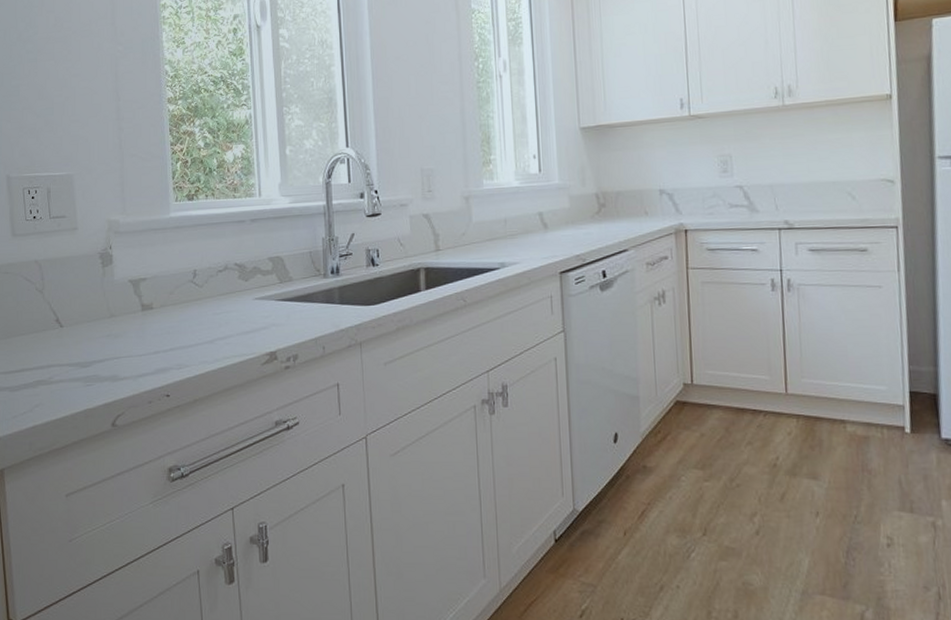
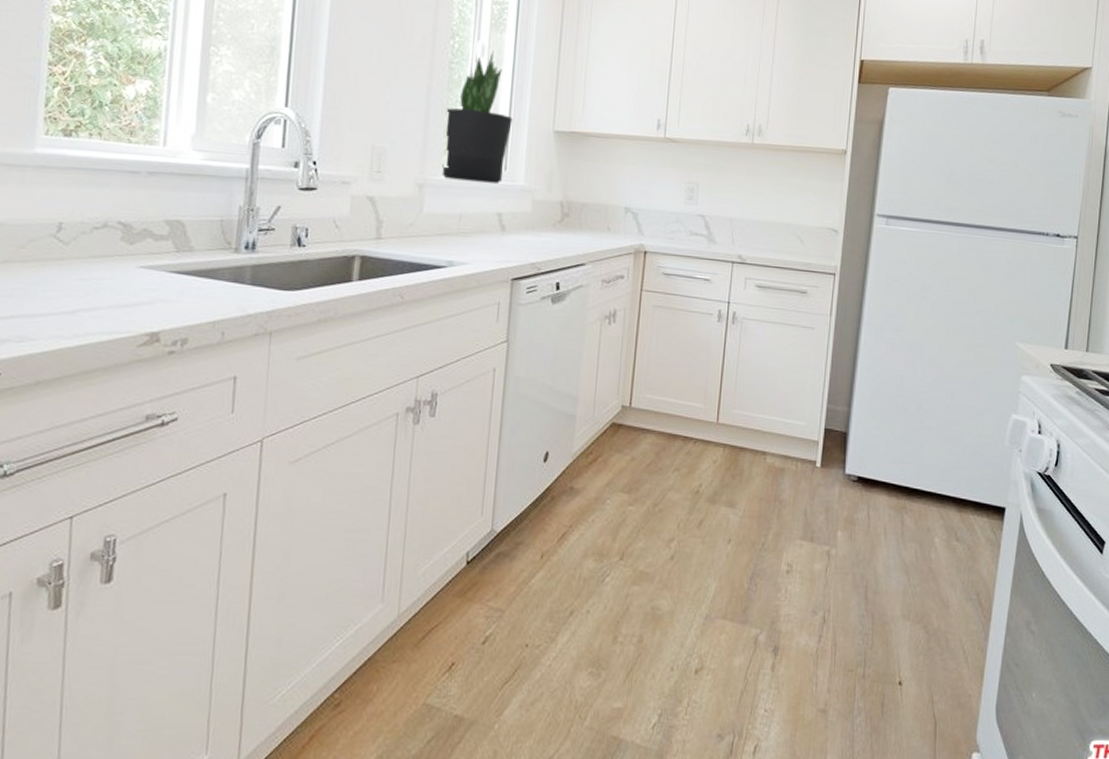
planter: none [481,63,541,189] -> present [441,49,513,184]

